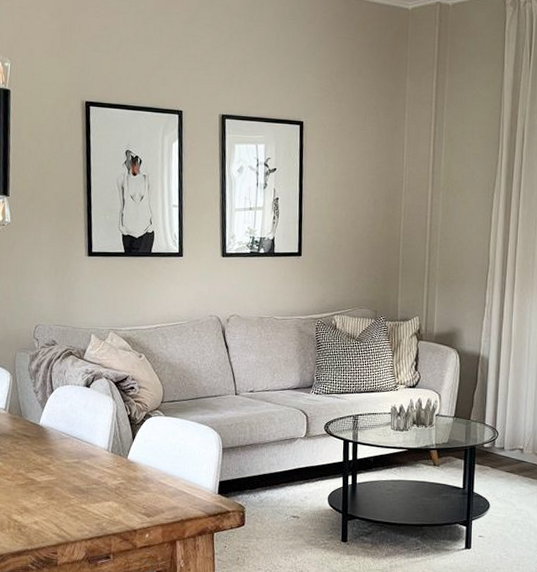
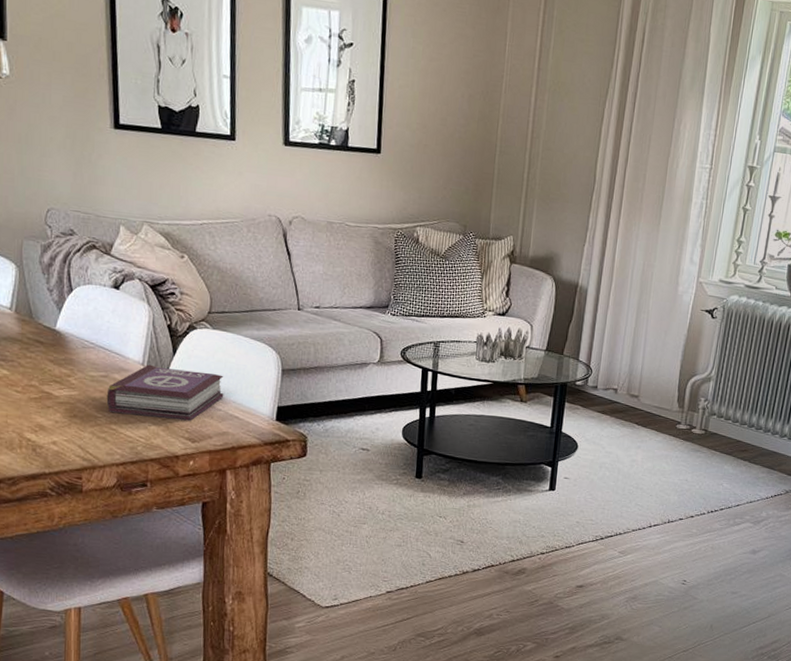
book: none [78,450,174,498] -> present [106,364,224,421]

